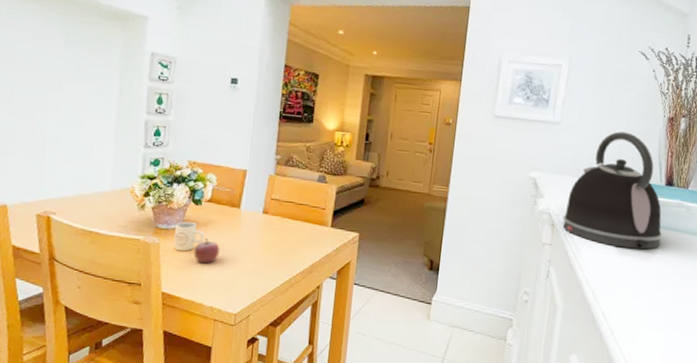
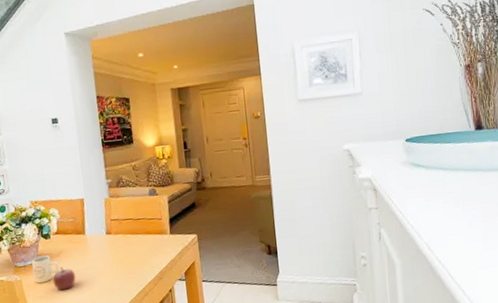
kettle: present [563,131,664,250] -> none [383,88,483,198]

